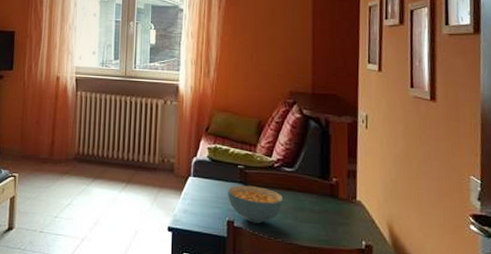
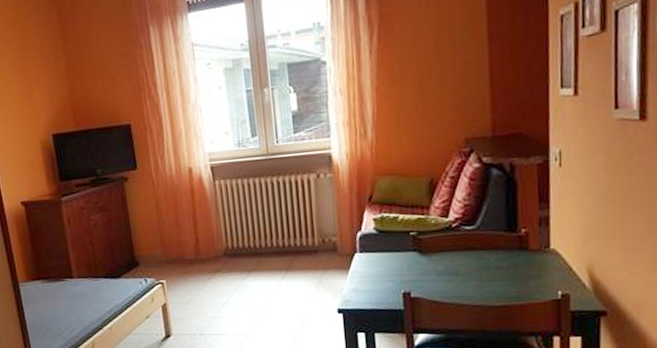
cereal bowl: present [228,185,283,224] -> none [400,251,464,291]

